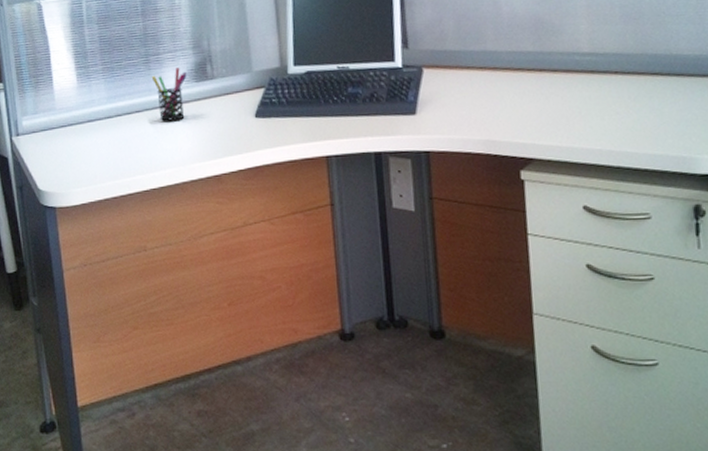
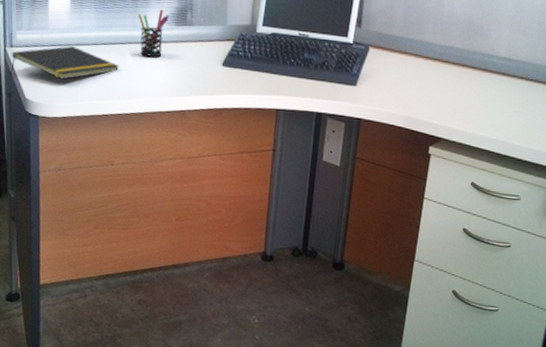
notepad: none [19,123,139,162] -> present [11,45,120,80]

